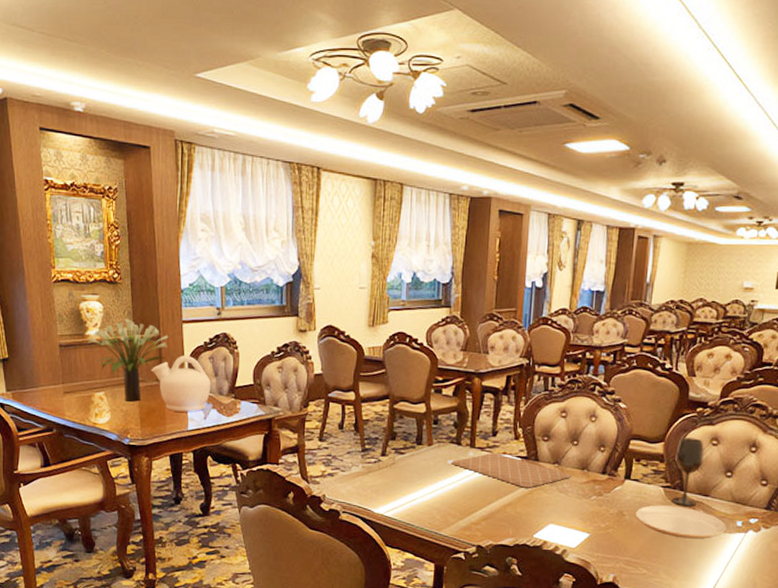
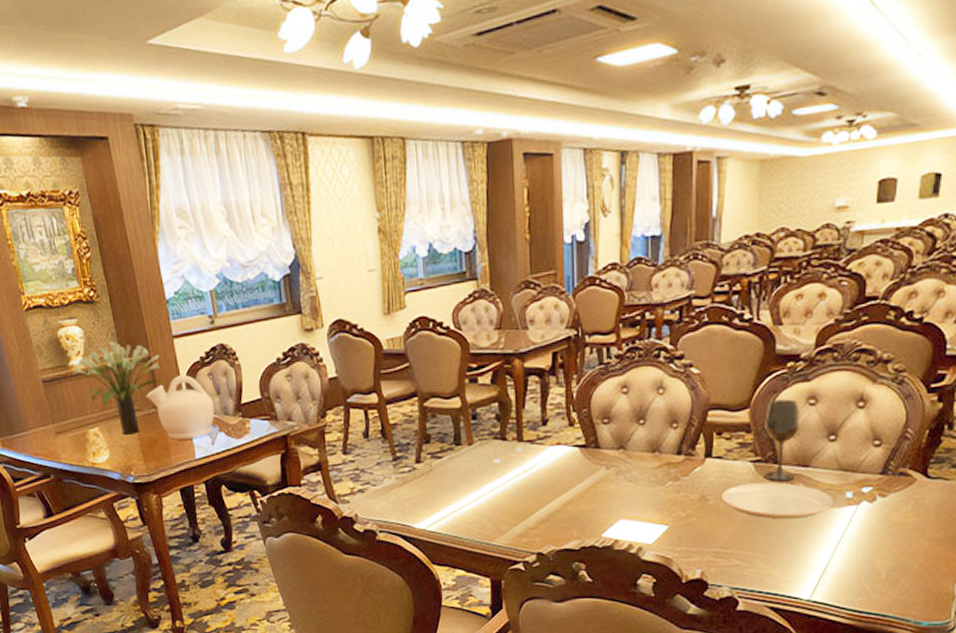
placemat: present [451,453,571,488] -> none [497,445,640,482]

